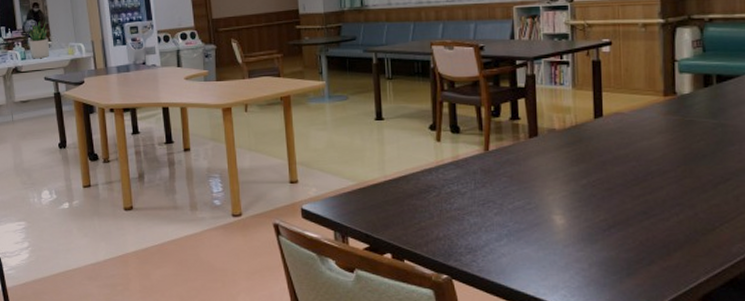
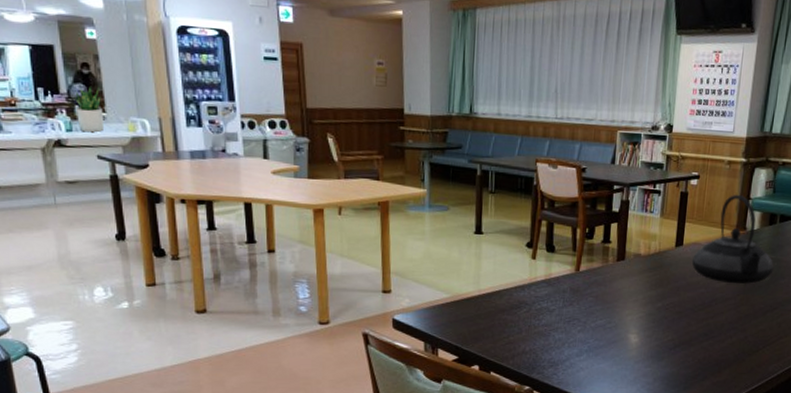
teapot: none [615,58,719,155] -> present [691,195,774,285]

